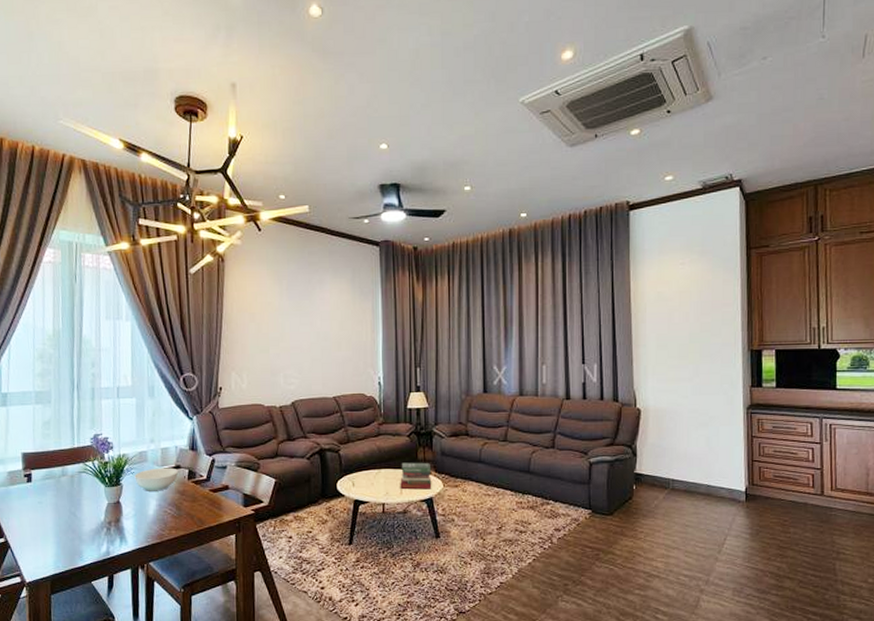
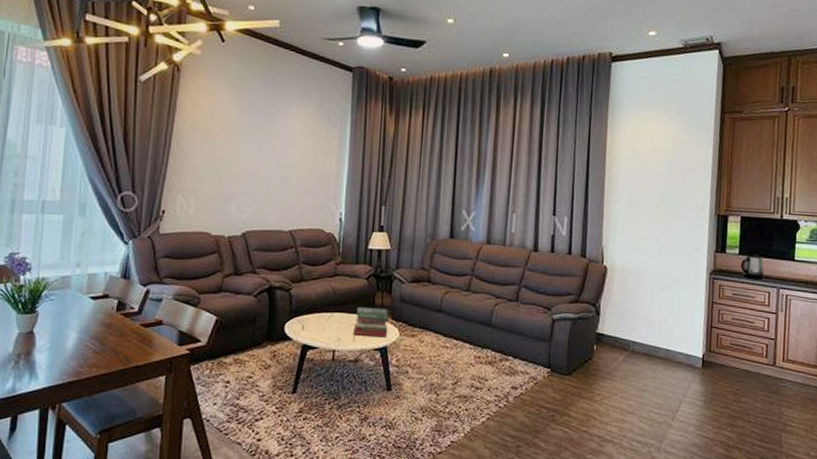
bowl: present [134,467,179,491] -> none [53,295,107,322]
kettle: none [779,387,805,411] -> present [740,255,765,279]

